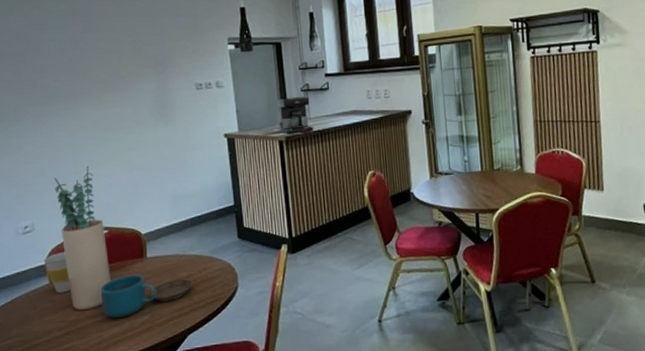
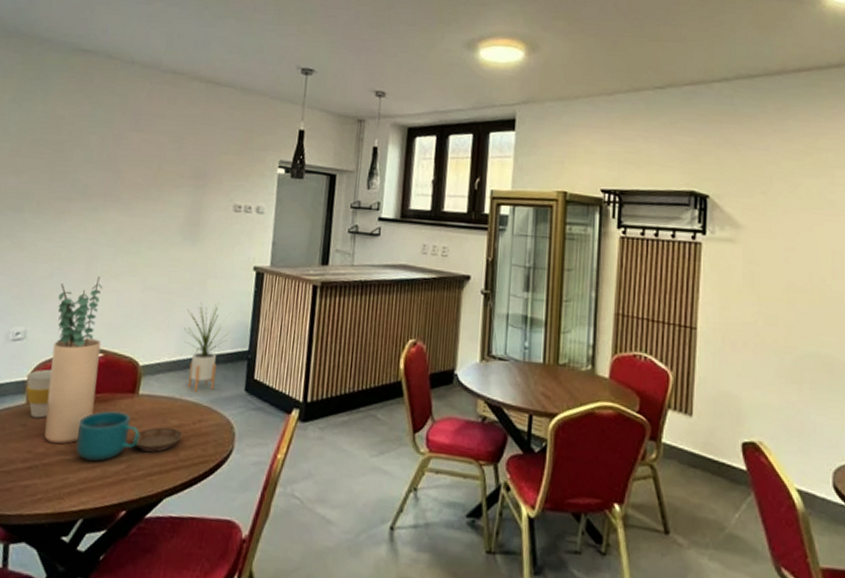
house plant: none [173,172,214,247] -> present [184,303,228,393]
coffee maker: present [277,96,313,135] -> none [315,236,356,281]

